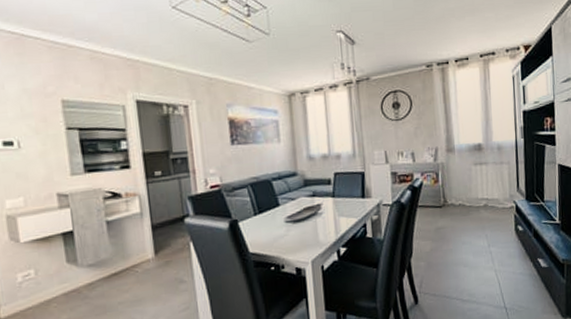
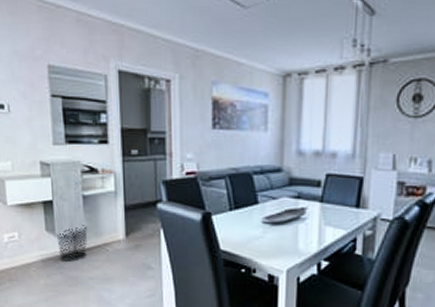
waste bin: none [78,250,115,291] -> present [56,225,88,262]

